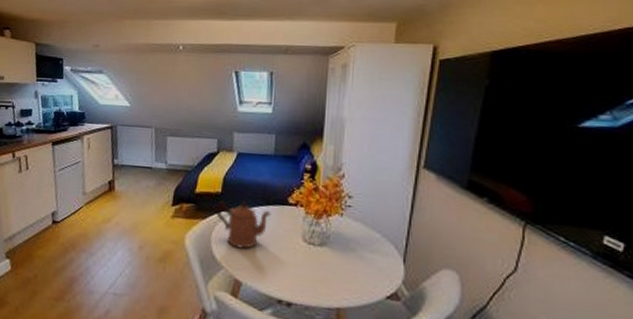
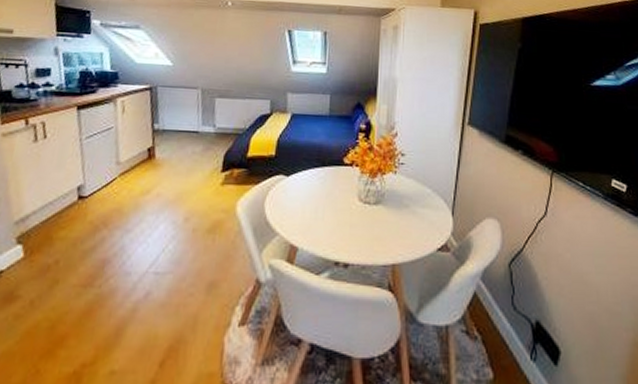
coffeepot: present [215,201,271,249] -> none [268,164,327,213]

